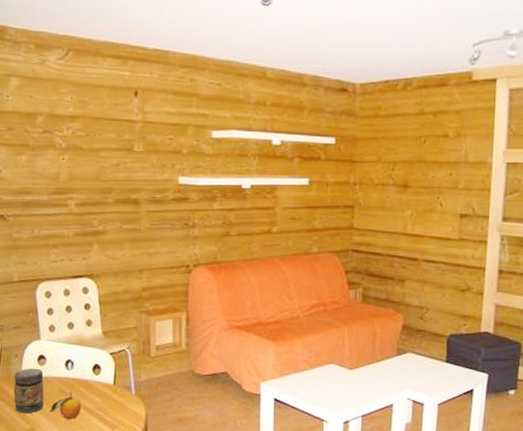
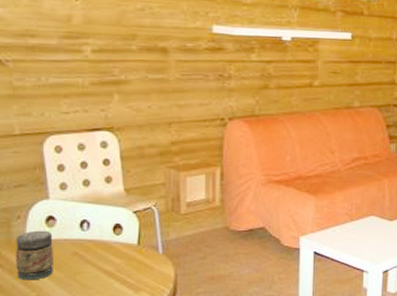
fruit: present [50,392,82,419] -> none [61,254,100,284]

